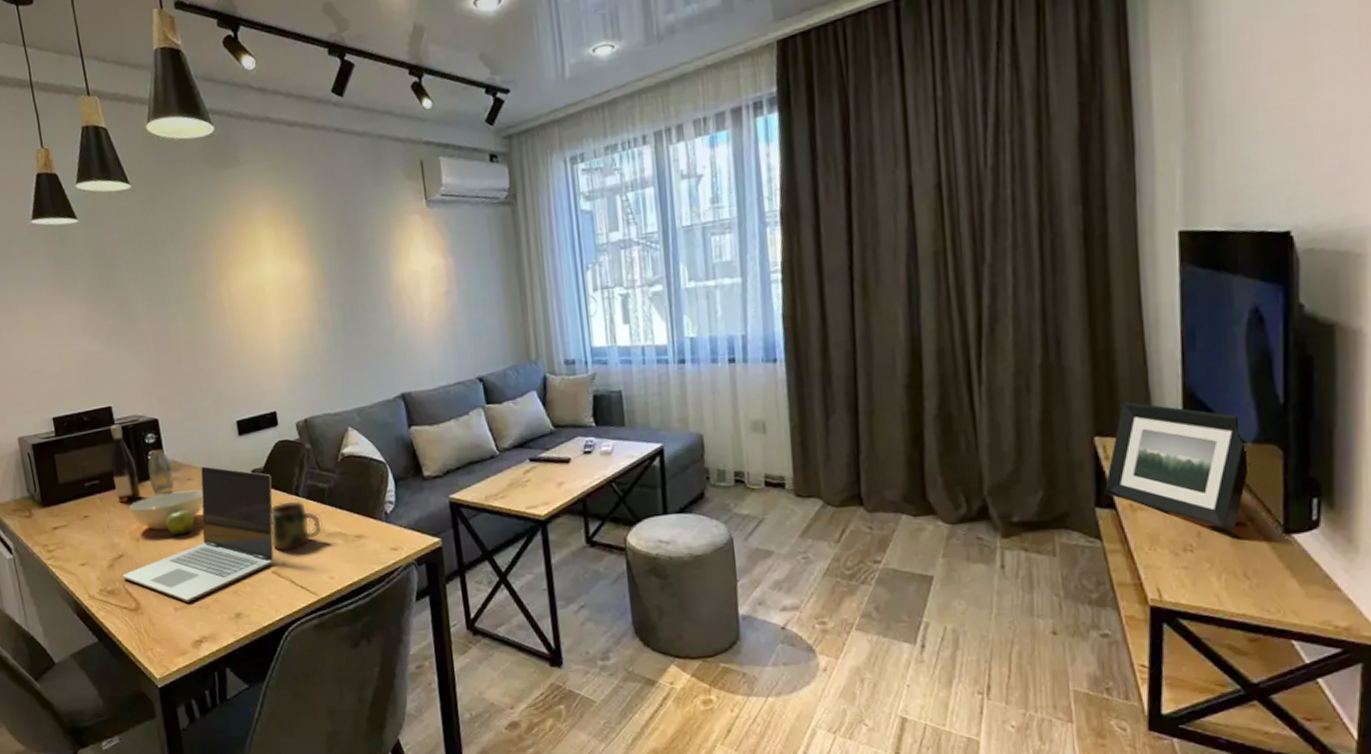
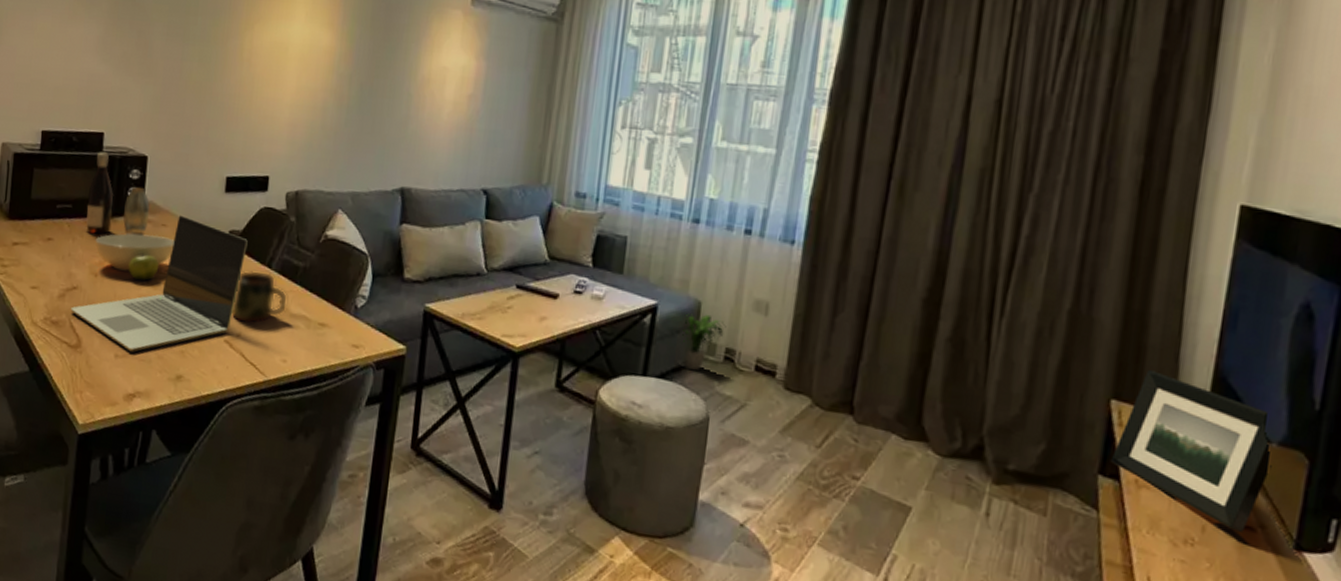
potted plant: none [691,445,731,499] -> present [679,313,727,370]

